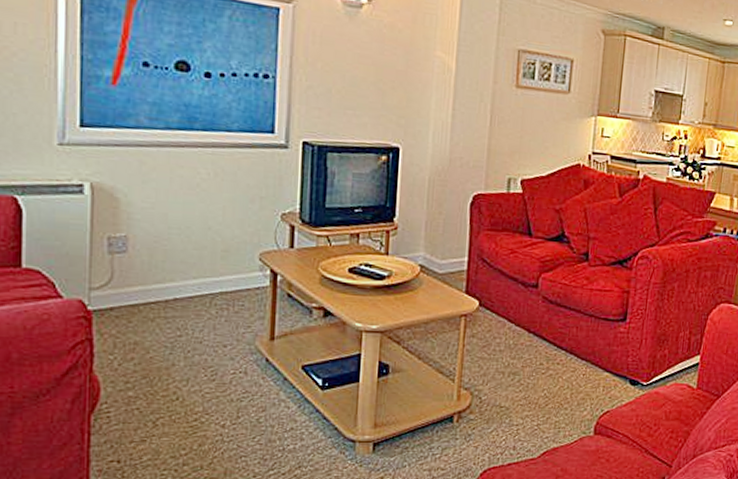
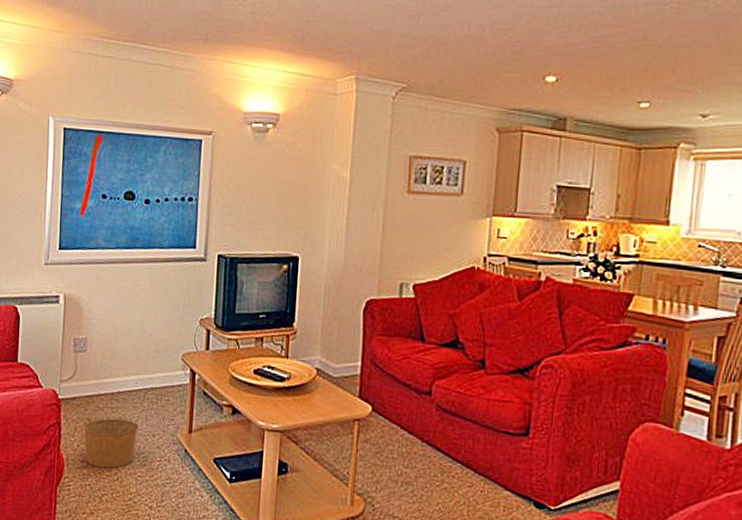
basket: none [126,329,204,389] -> present [83,417,138,469]

